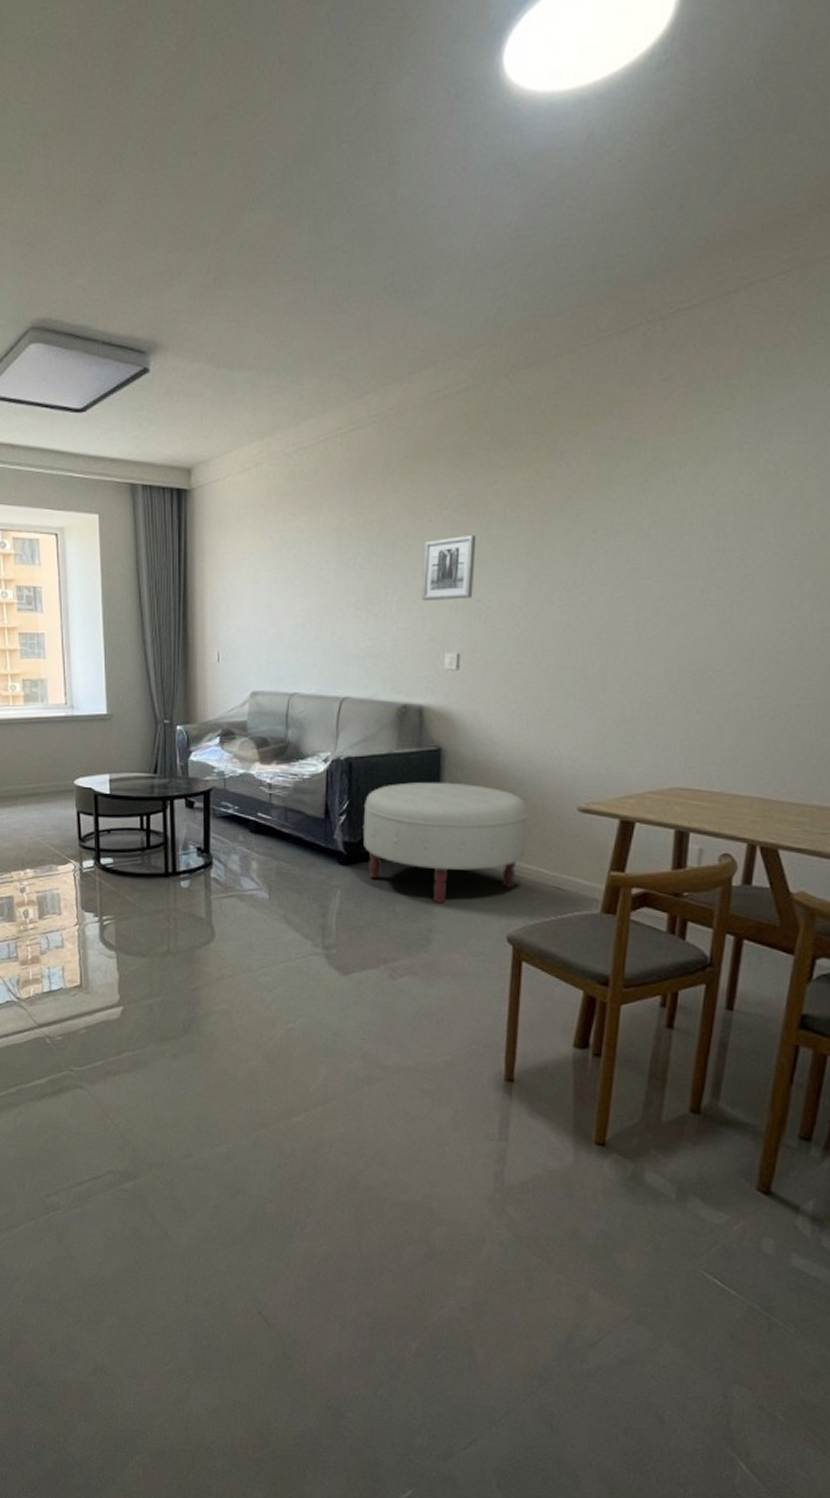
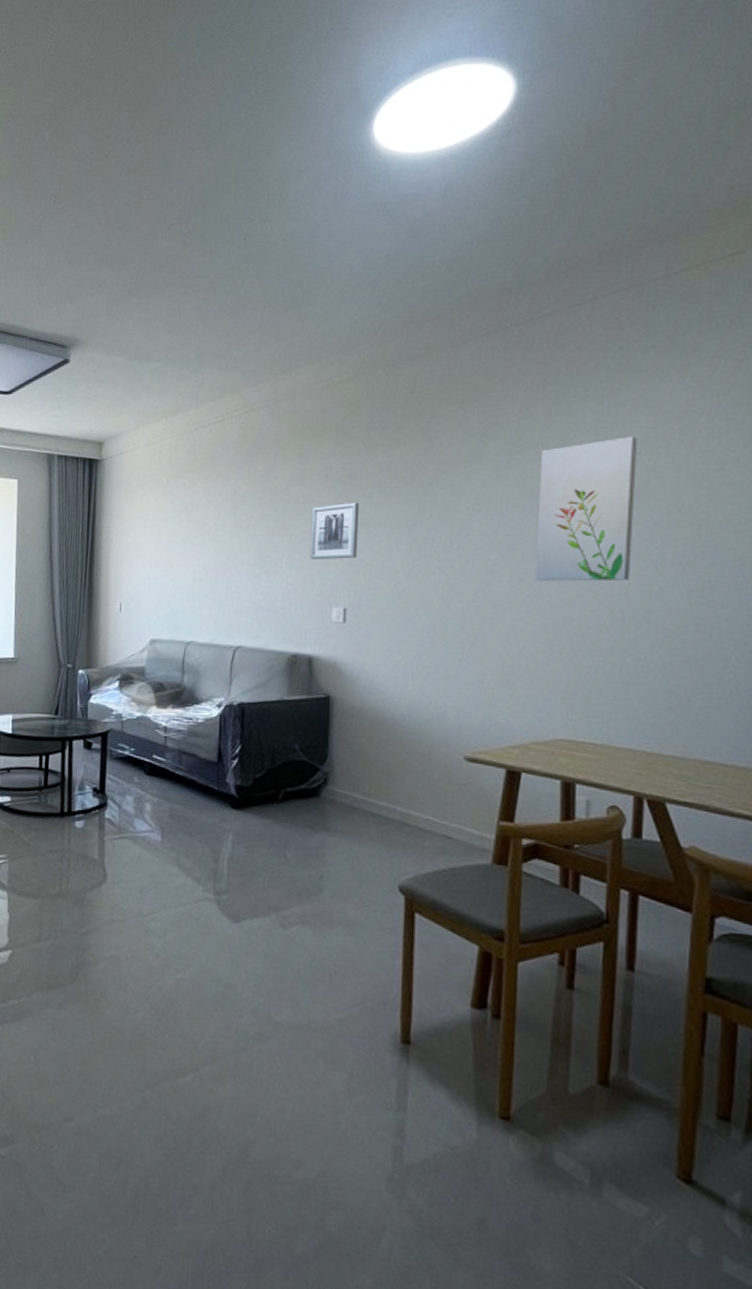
ottoman: present [363,782,528,904] -> none [254,728,415,850]
wall art: none [662,453,785,620] -> present [535,437,638,581]

